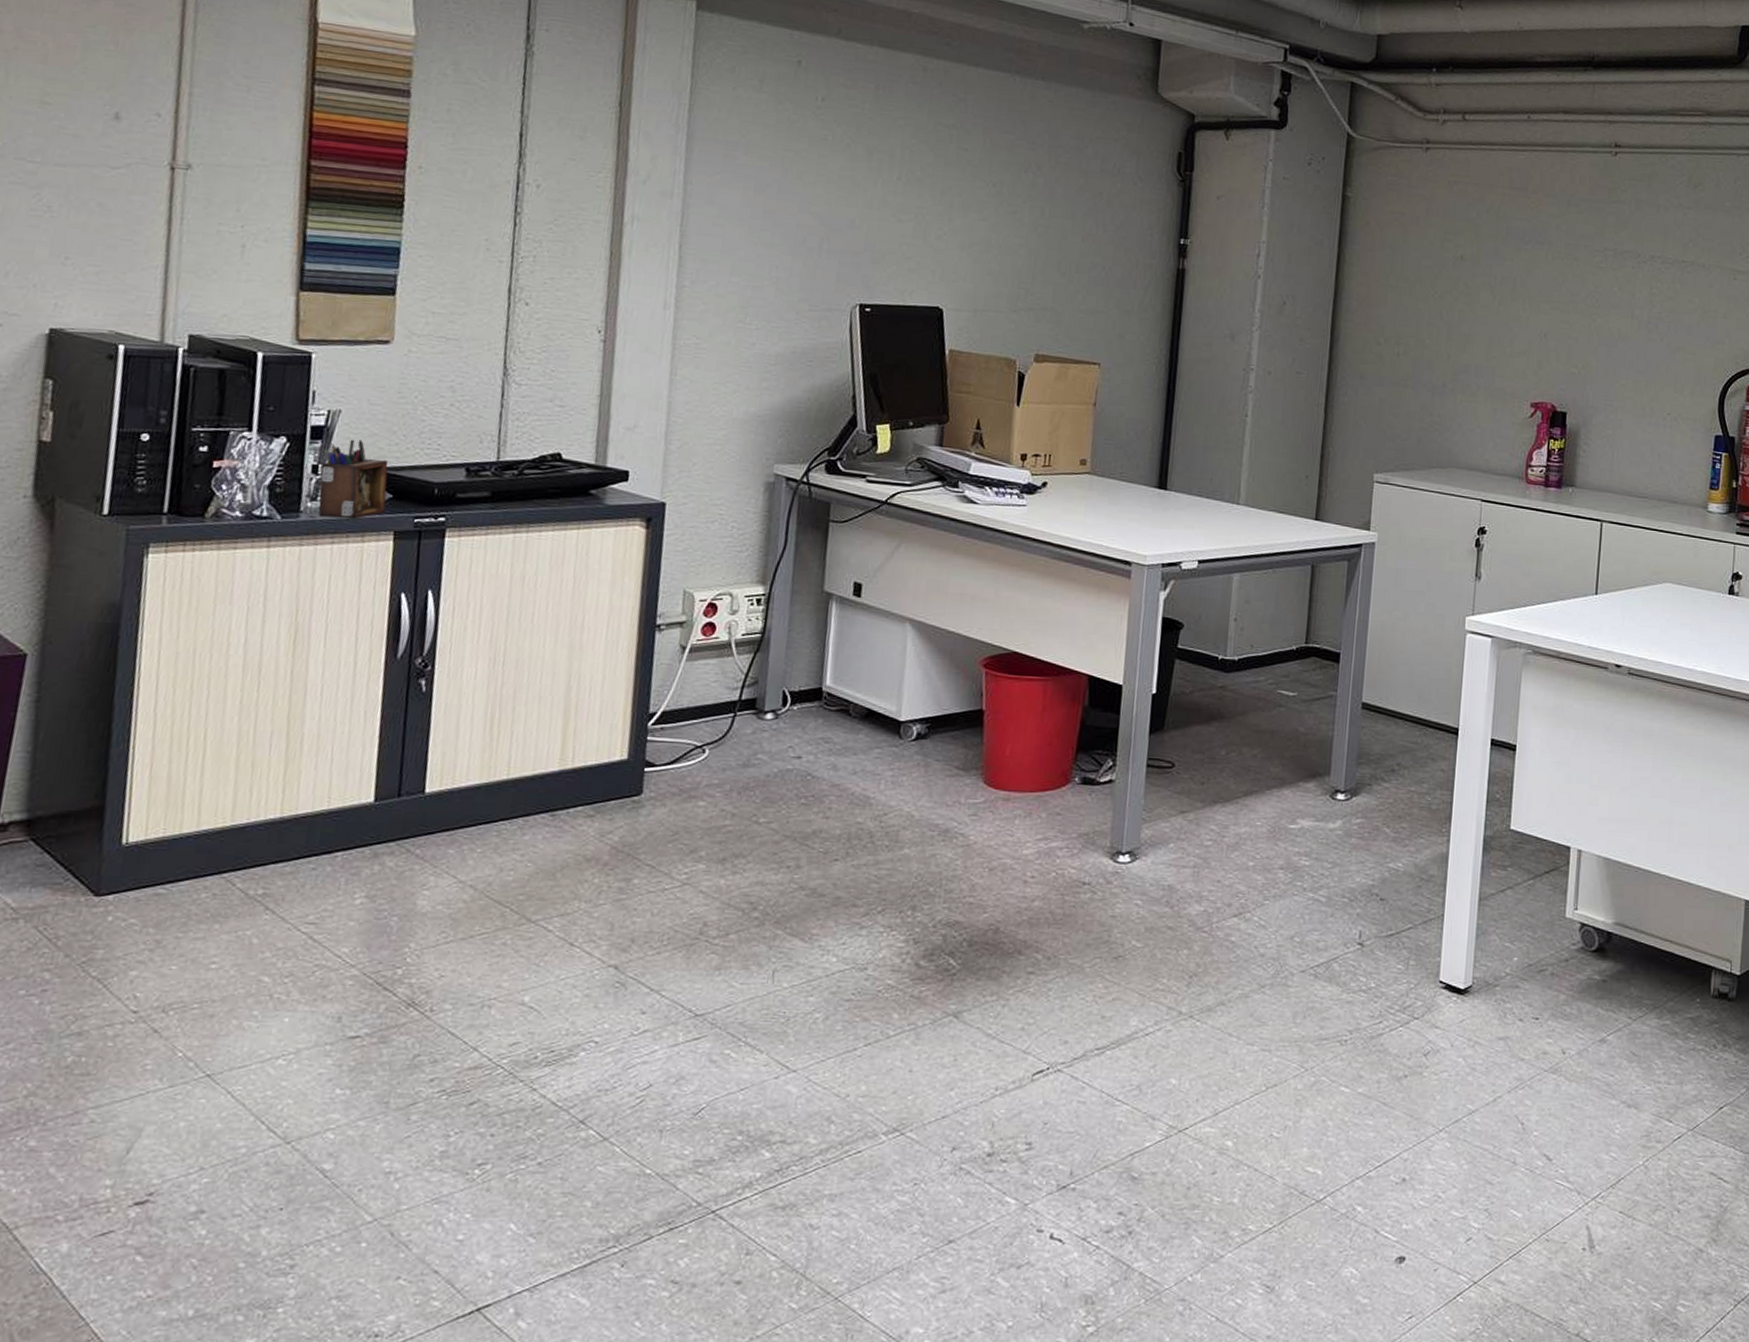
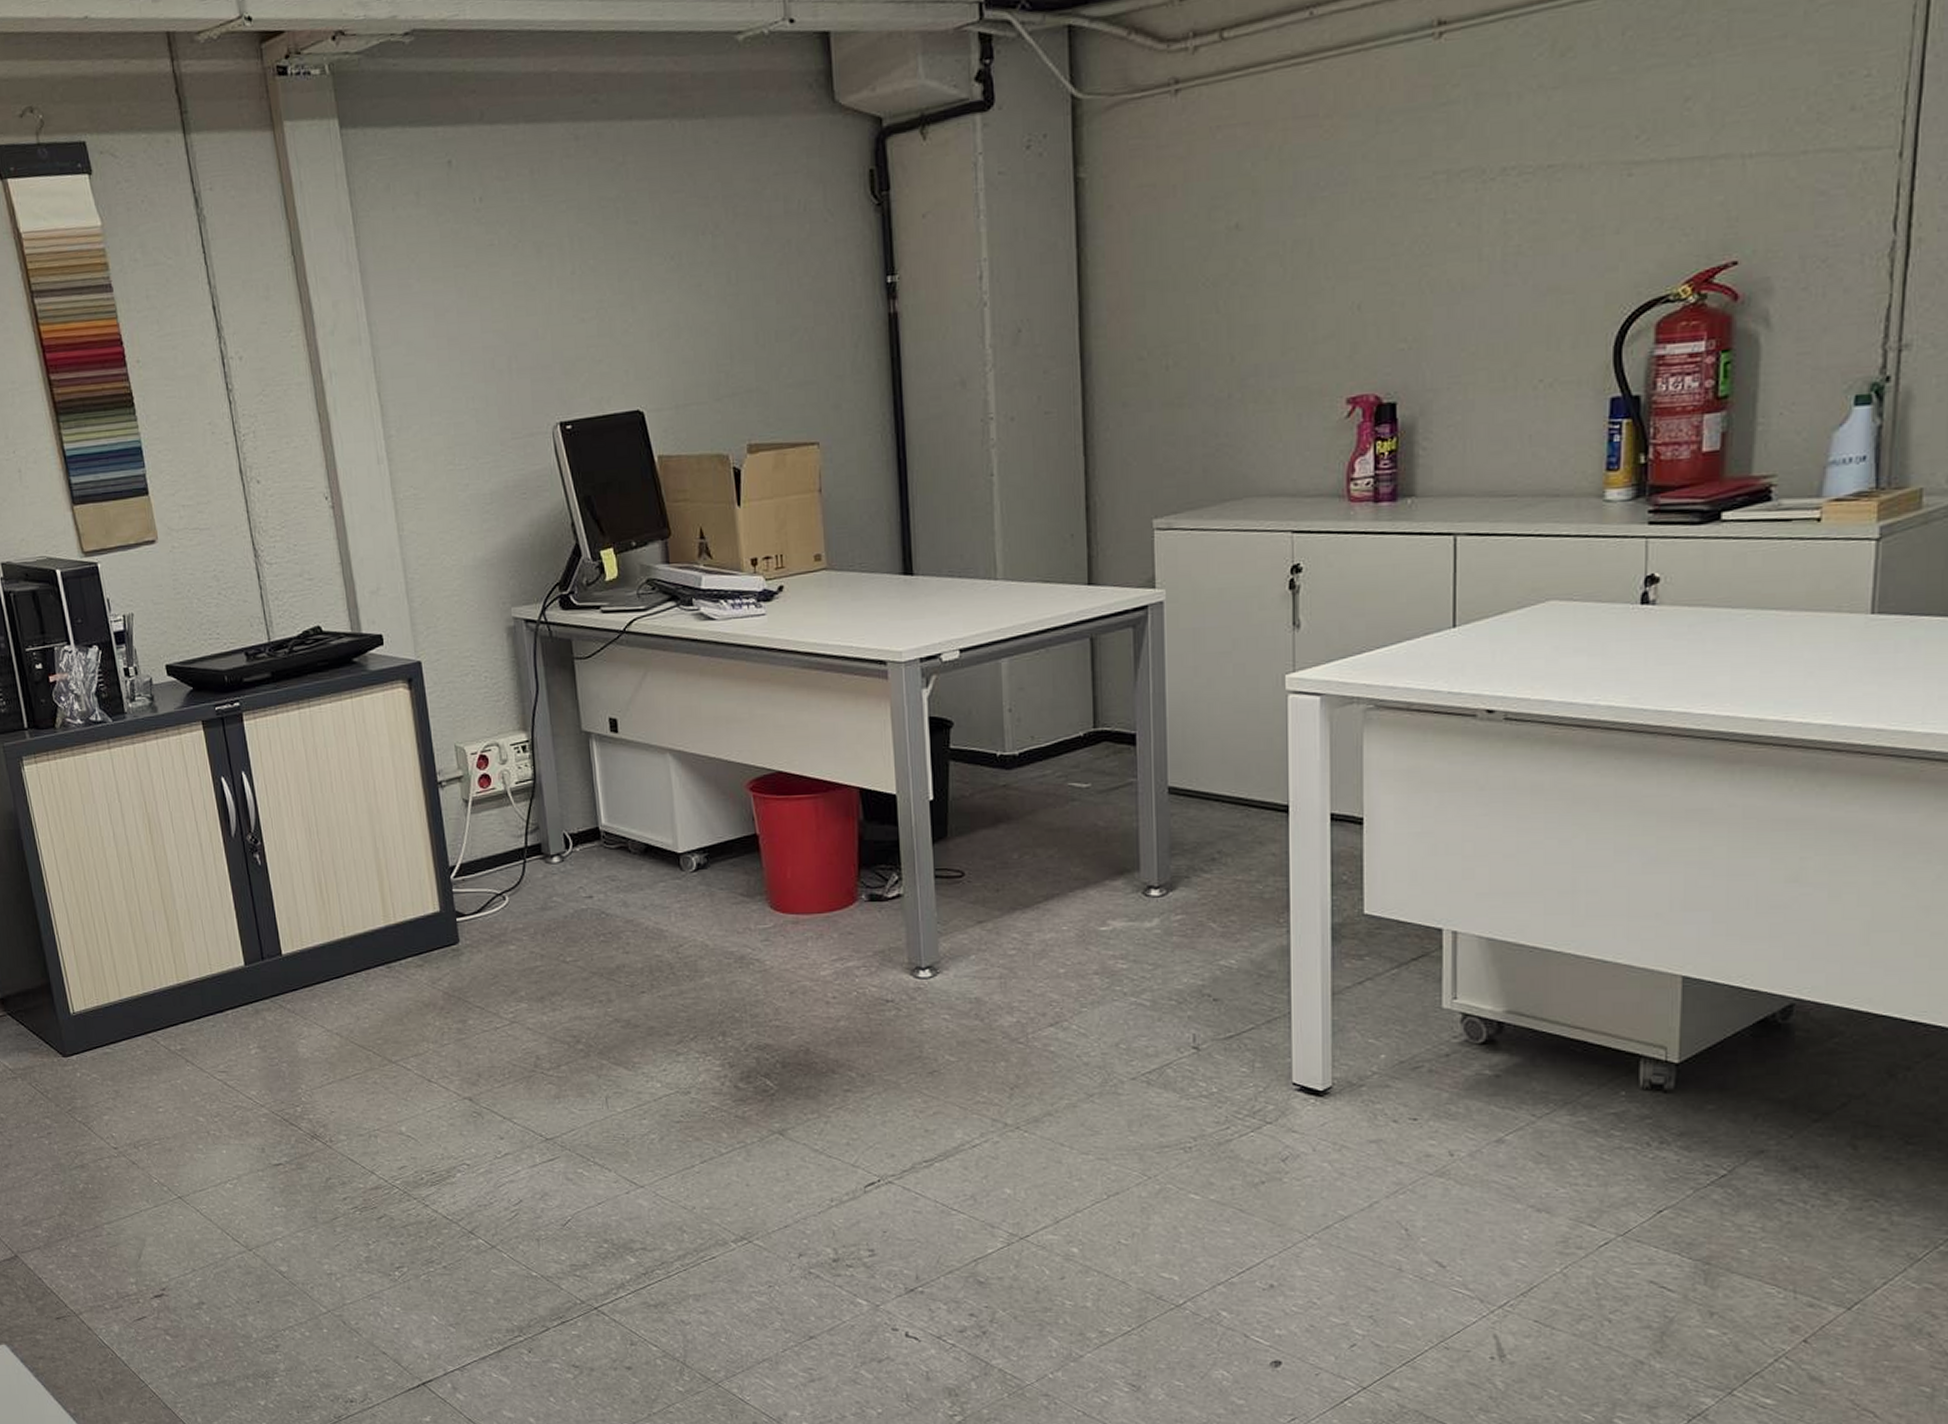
desk organizer: present [318,439,389,519] -> none [129,639,190,716]

